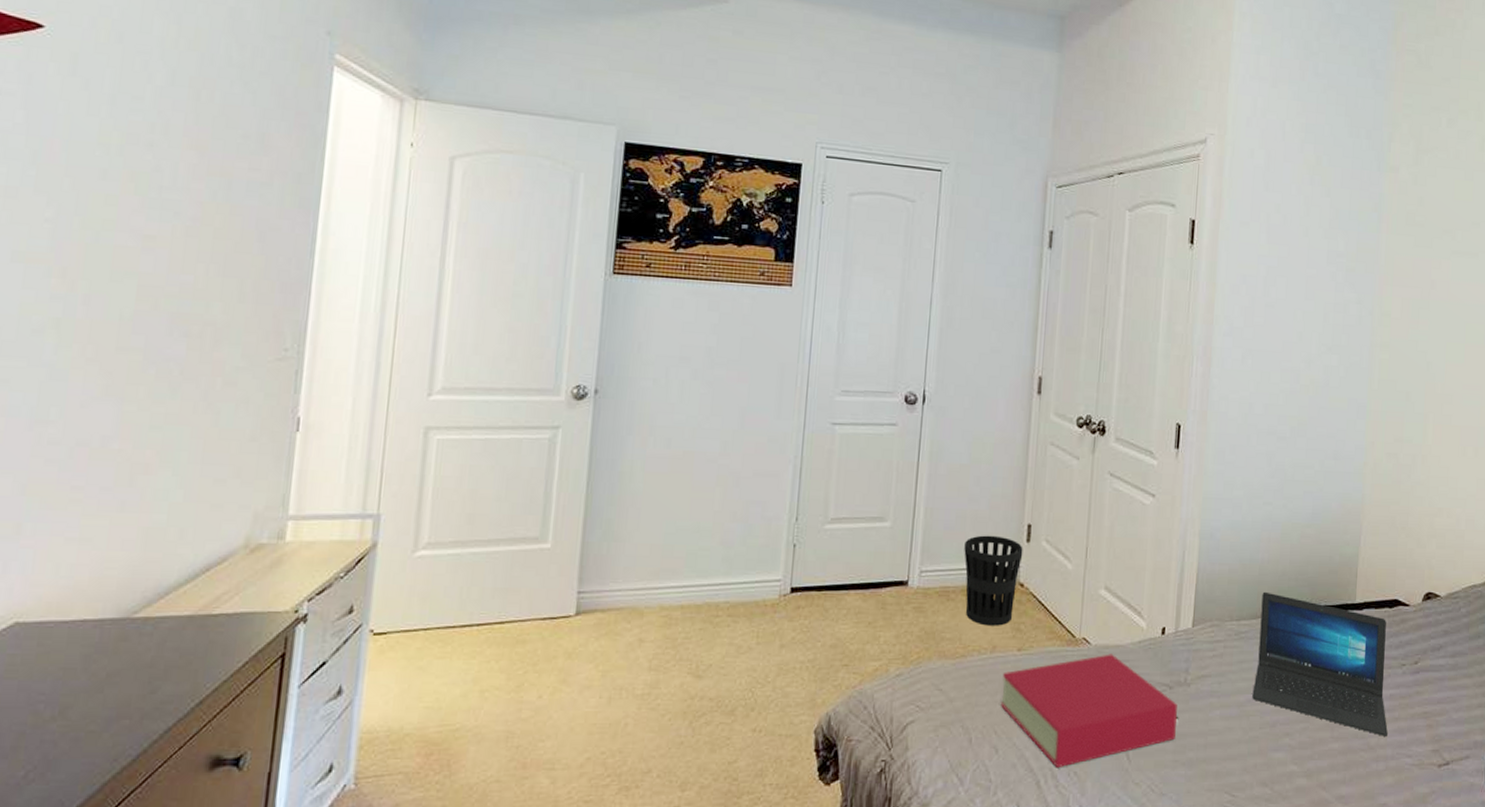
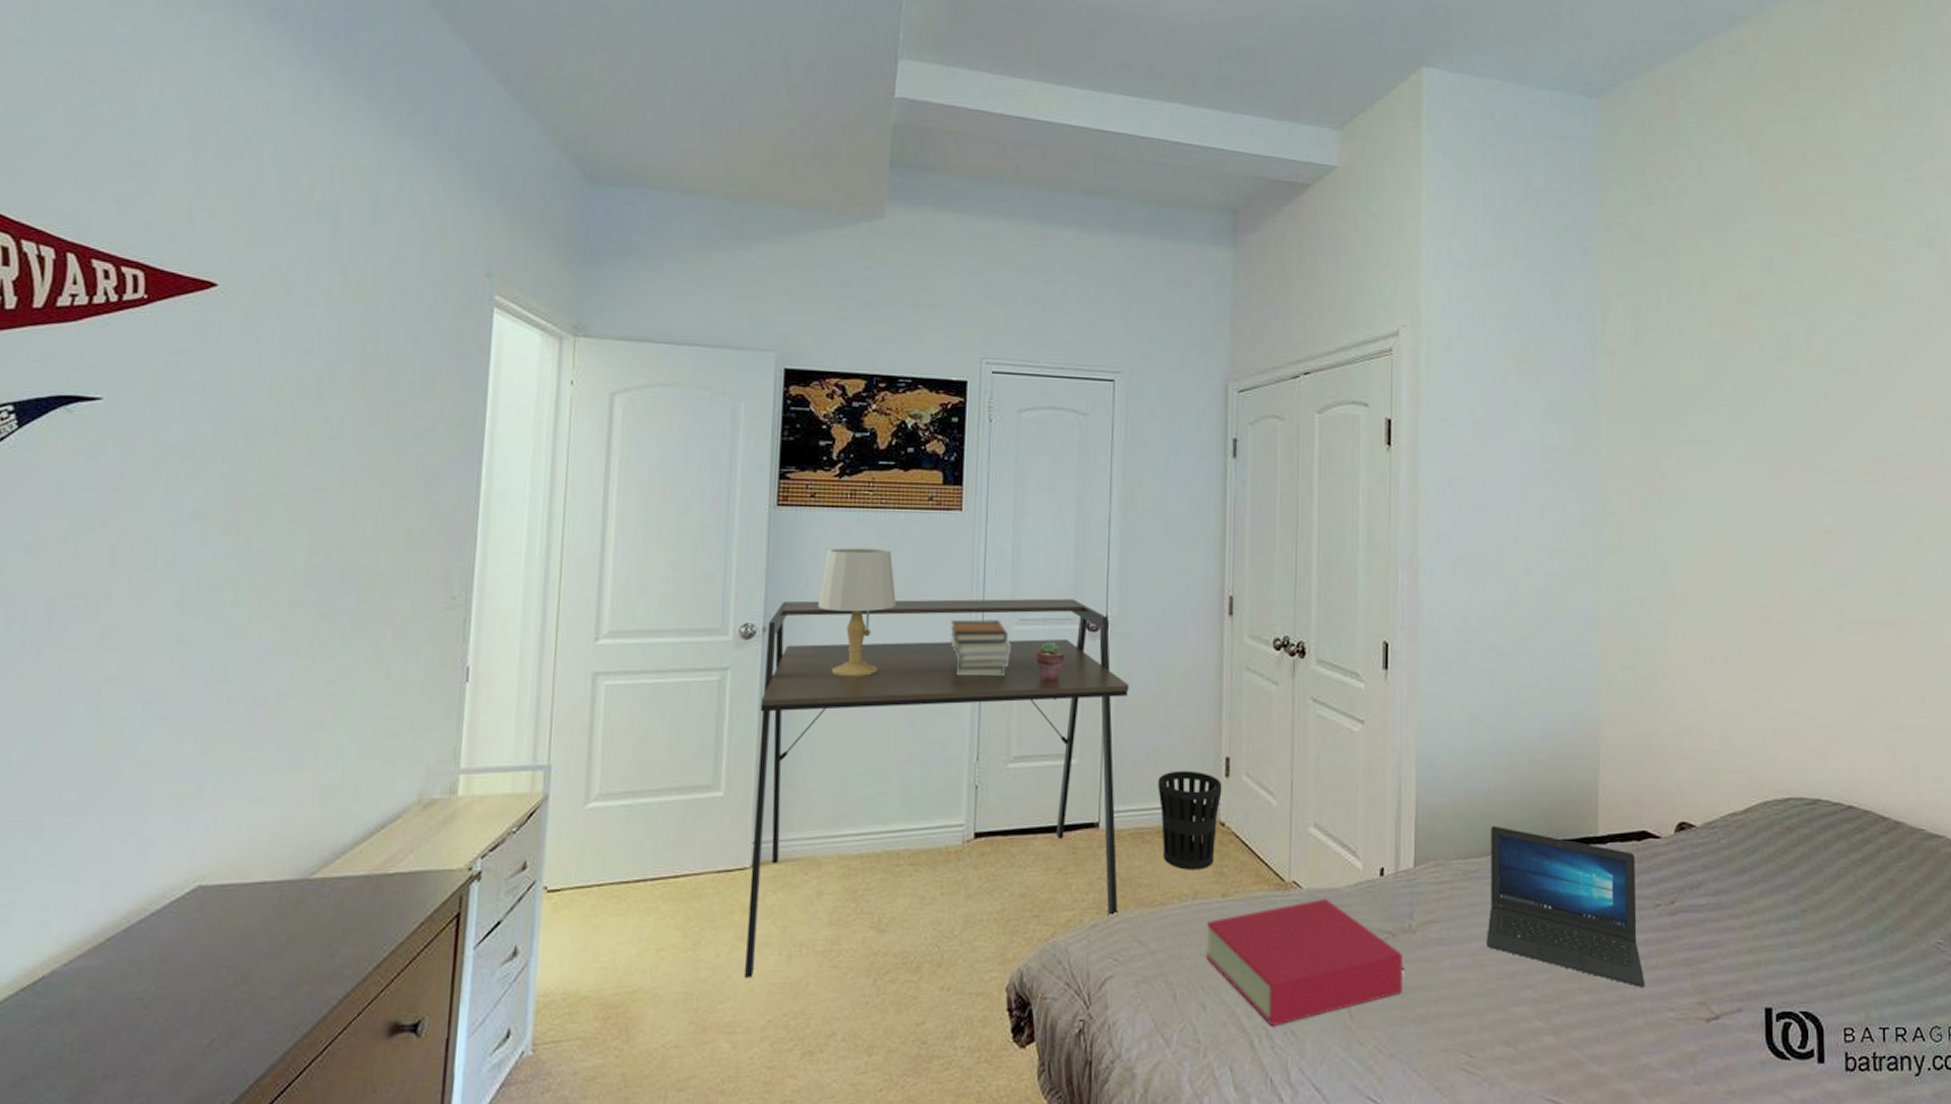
desk: none [566,365,942,718] -> present [745,598,1129,978]
table lamp: none [649,316,726,440] -> present [818,547,897,677]
book stack: none [774,389,833,443] -> present [949,619,1011,677]
potted succulent: none [855,412,884,449] -> present [1035,641,1066,681]

